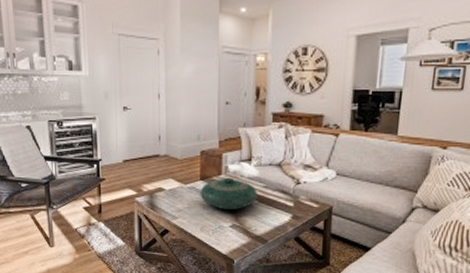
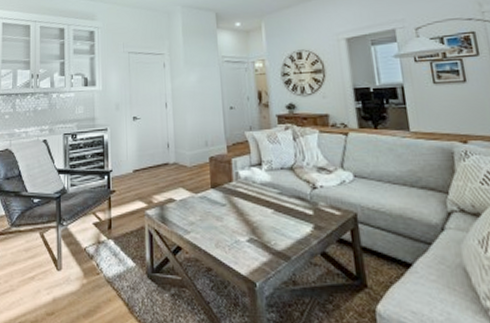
decorative bowl: present [200,177,258,211] -> none [211,184,273,222]

